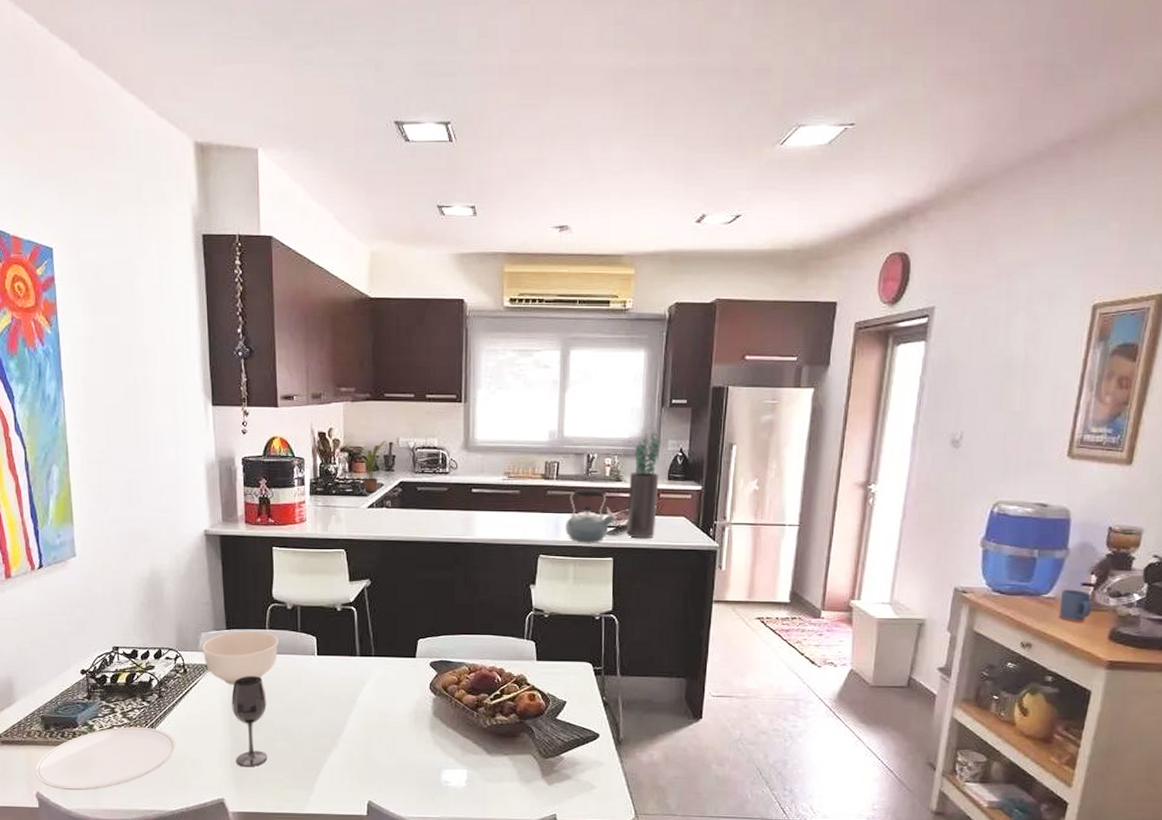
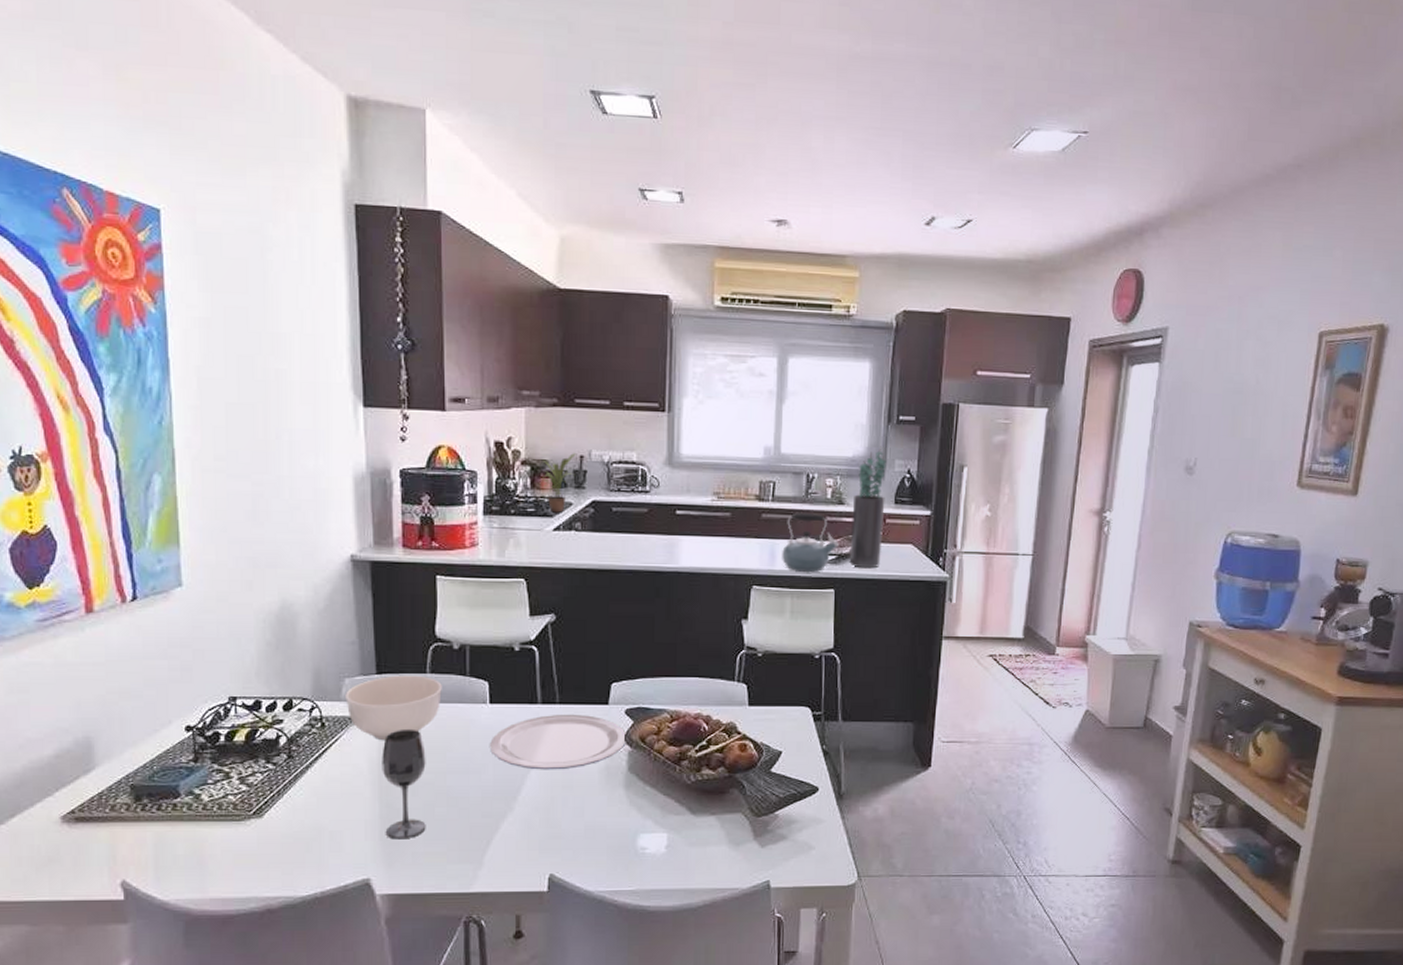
plate: present [35,726,176,791] -> none [121,794,309,877]
plate: none [318,665,431,713] -> present [490,714,626,770]
mug: present [1058,589,1092,623] -> none [1290,623,1322,658]

